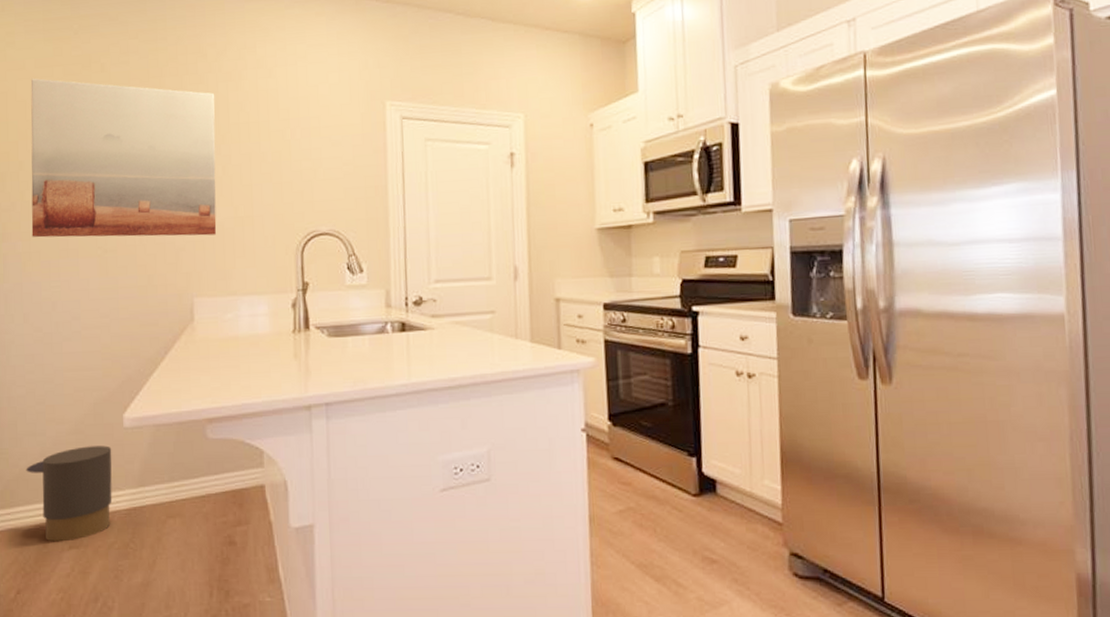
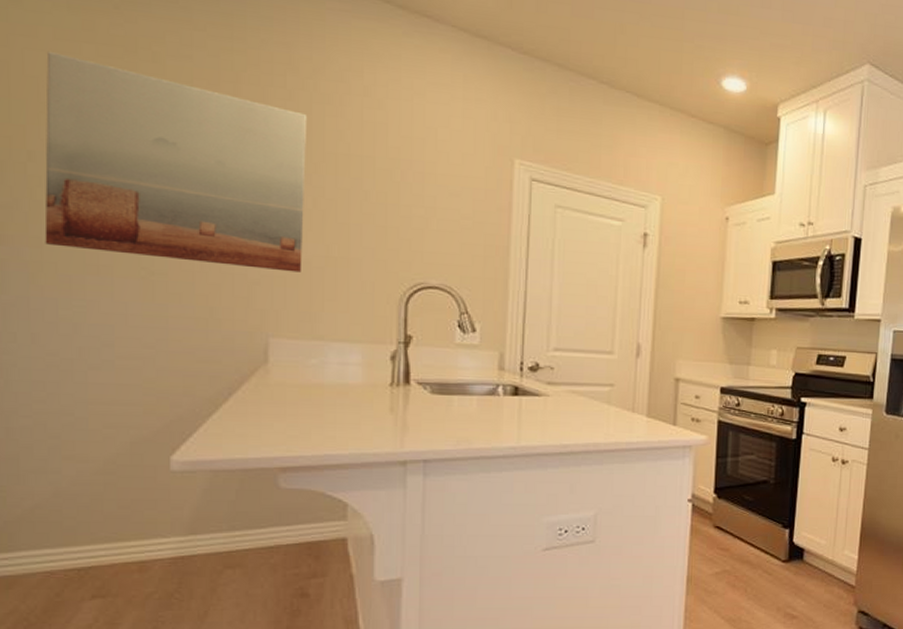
trash can: present [26,445,113,542] -> none [31,489,154,591]

